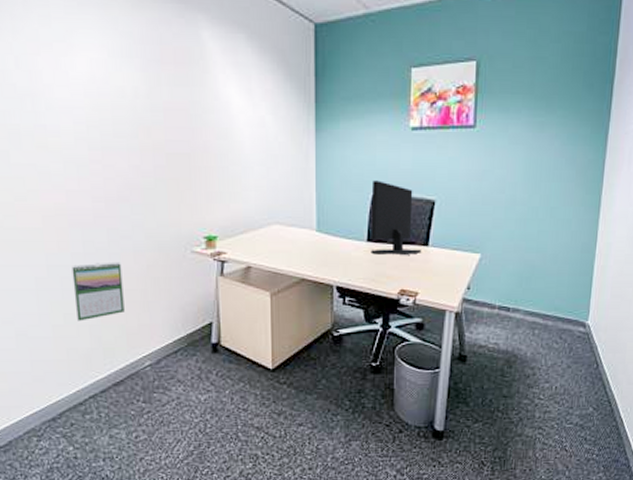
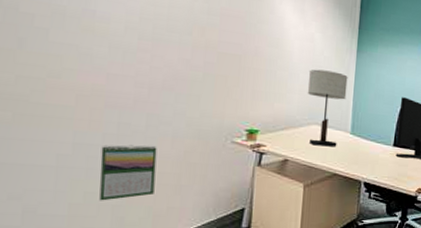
table lamp: none [263,159,308,248] -> present [307,69,348,147]

